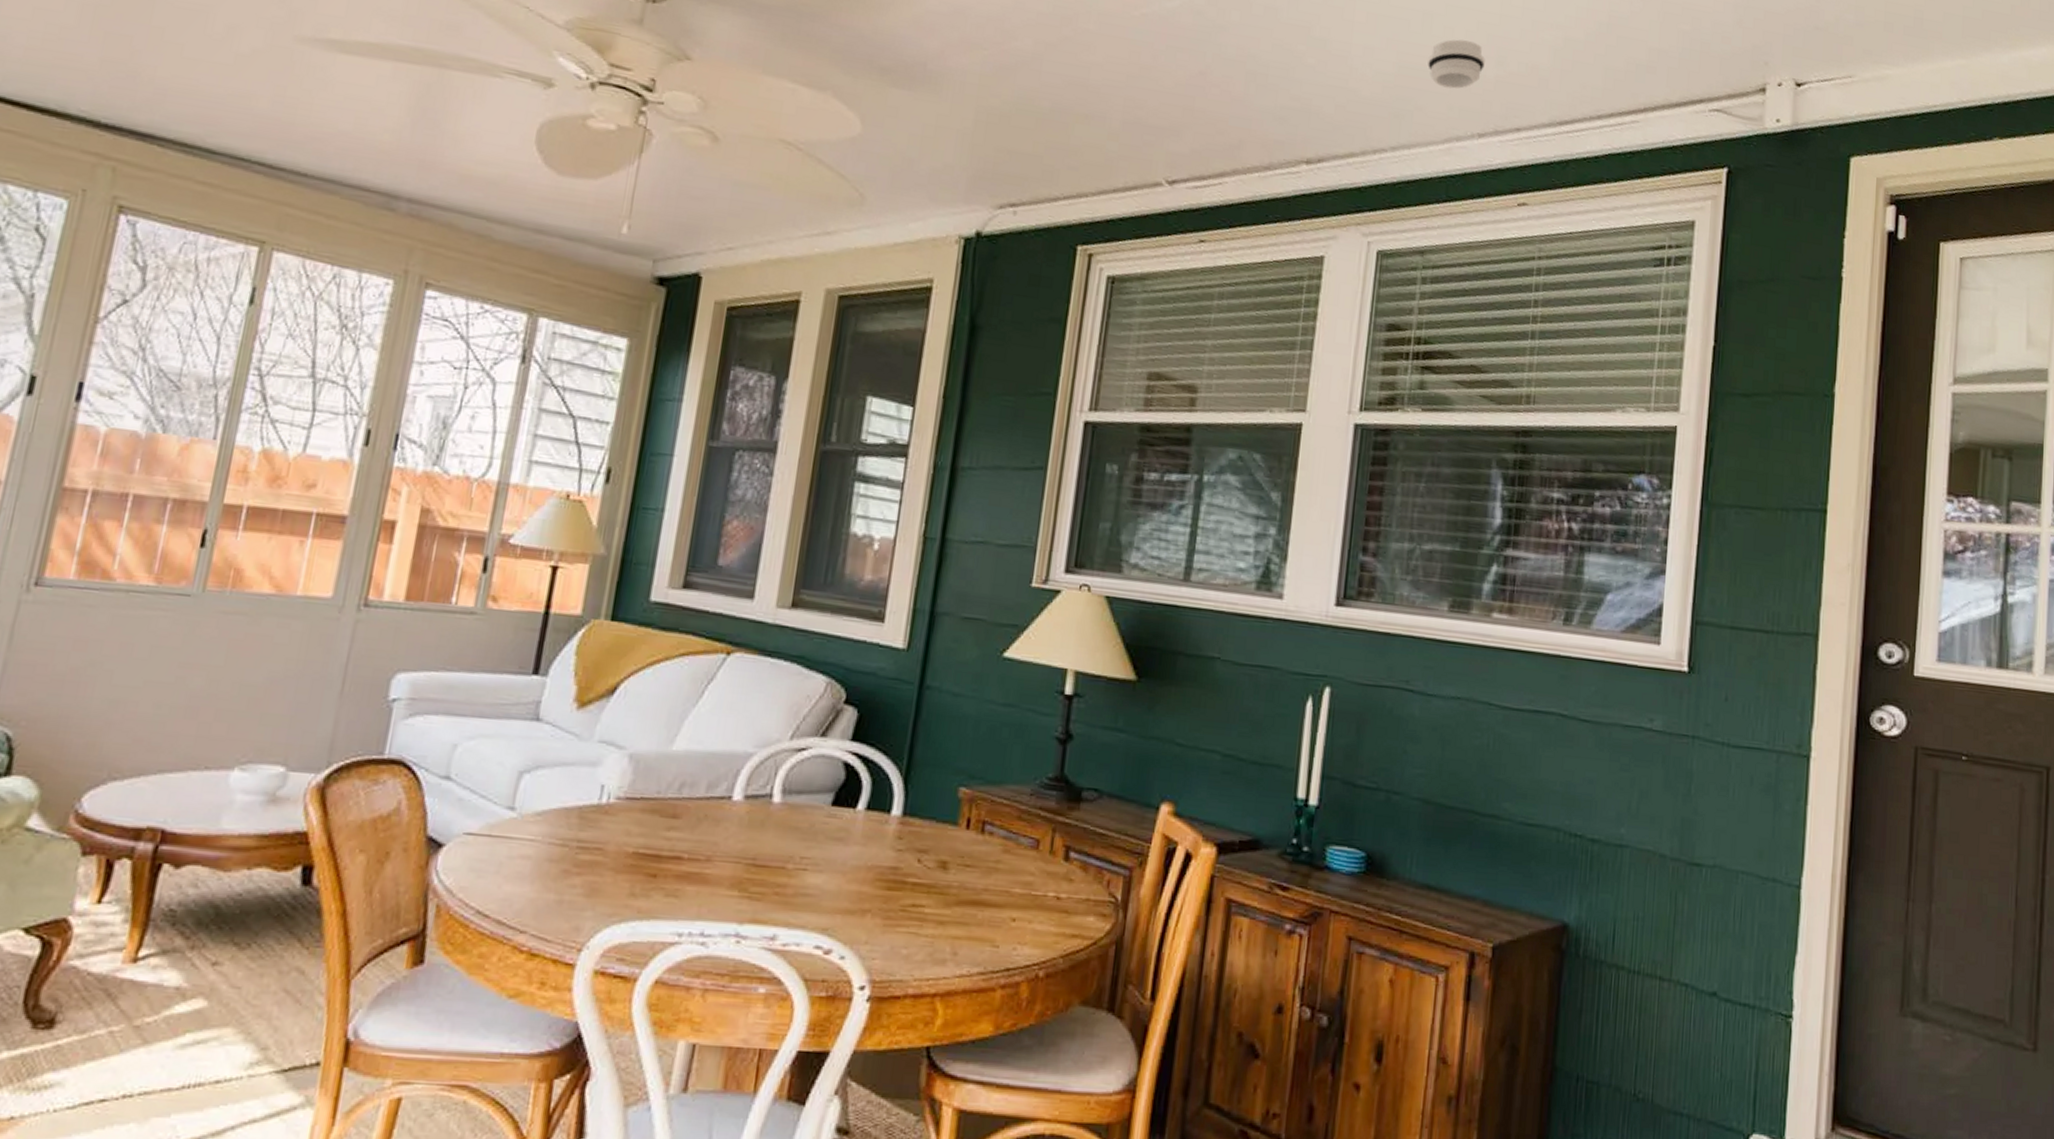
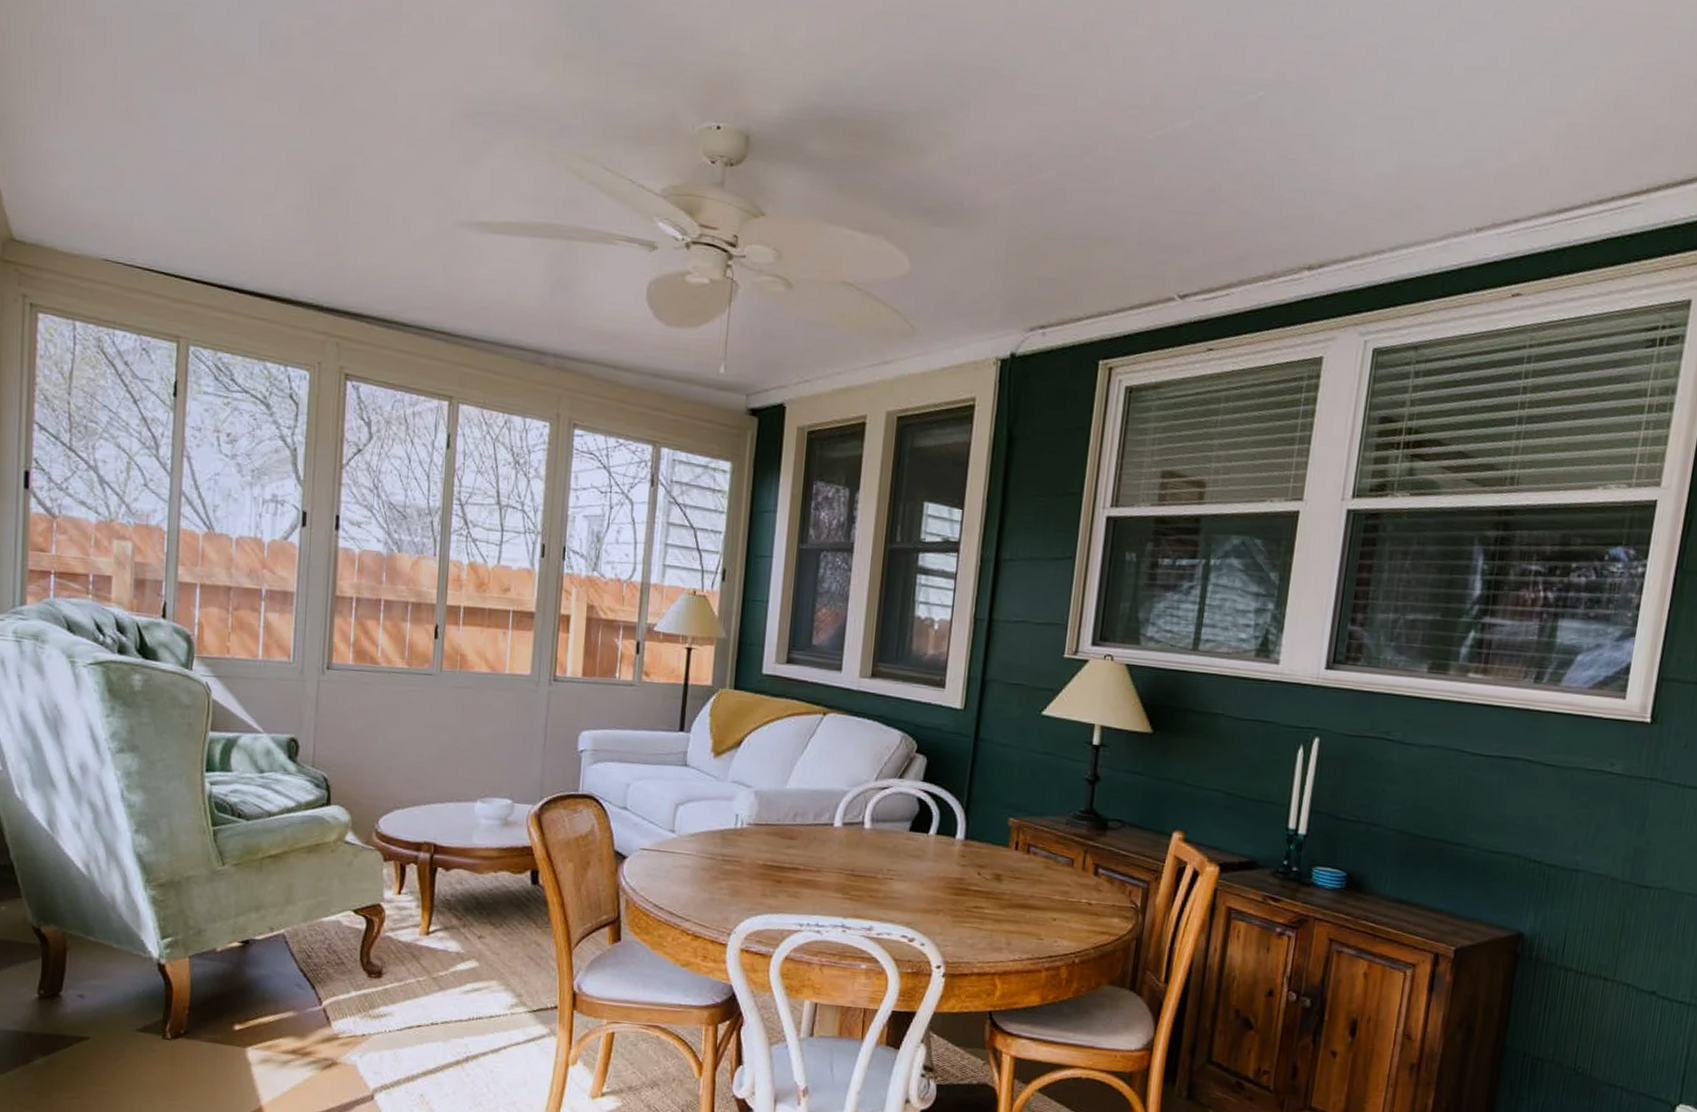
smoke detector: present [1428,39,1485,89] -> none [1429,134,1487,185]

